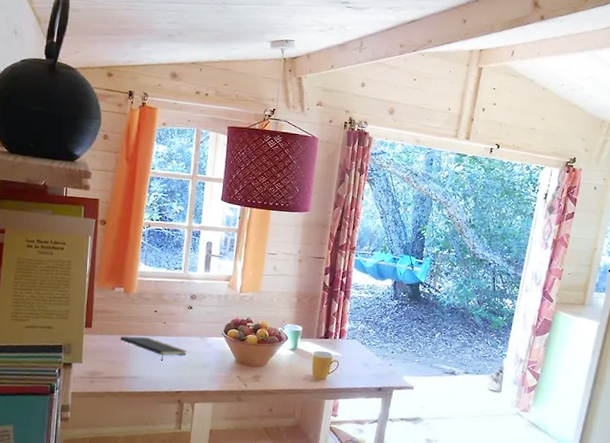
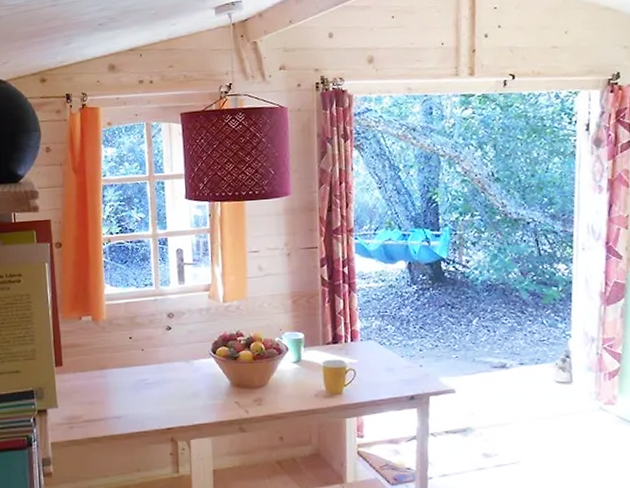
notepad: present [119,336,187,361] -> none [95,369,173,395]

